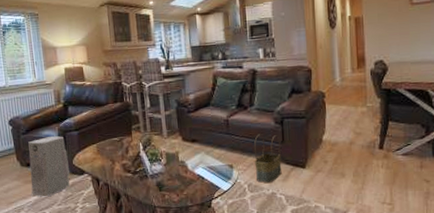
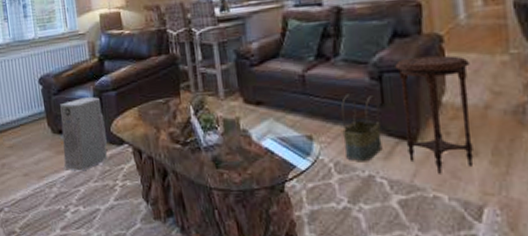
side table: none [292,106,342,191] -> present [395,55,474,176]

